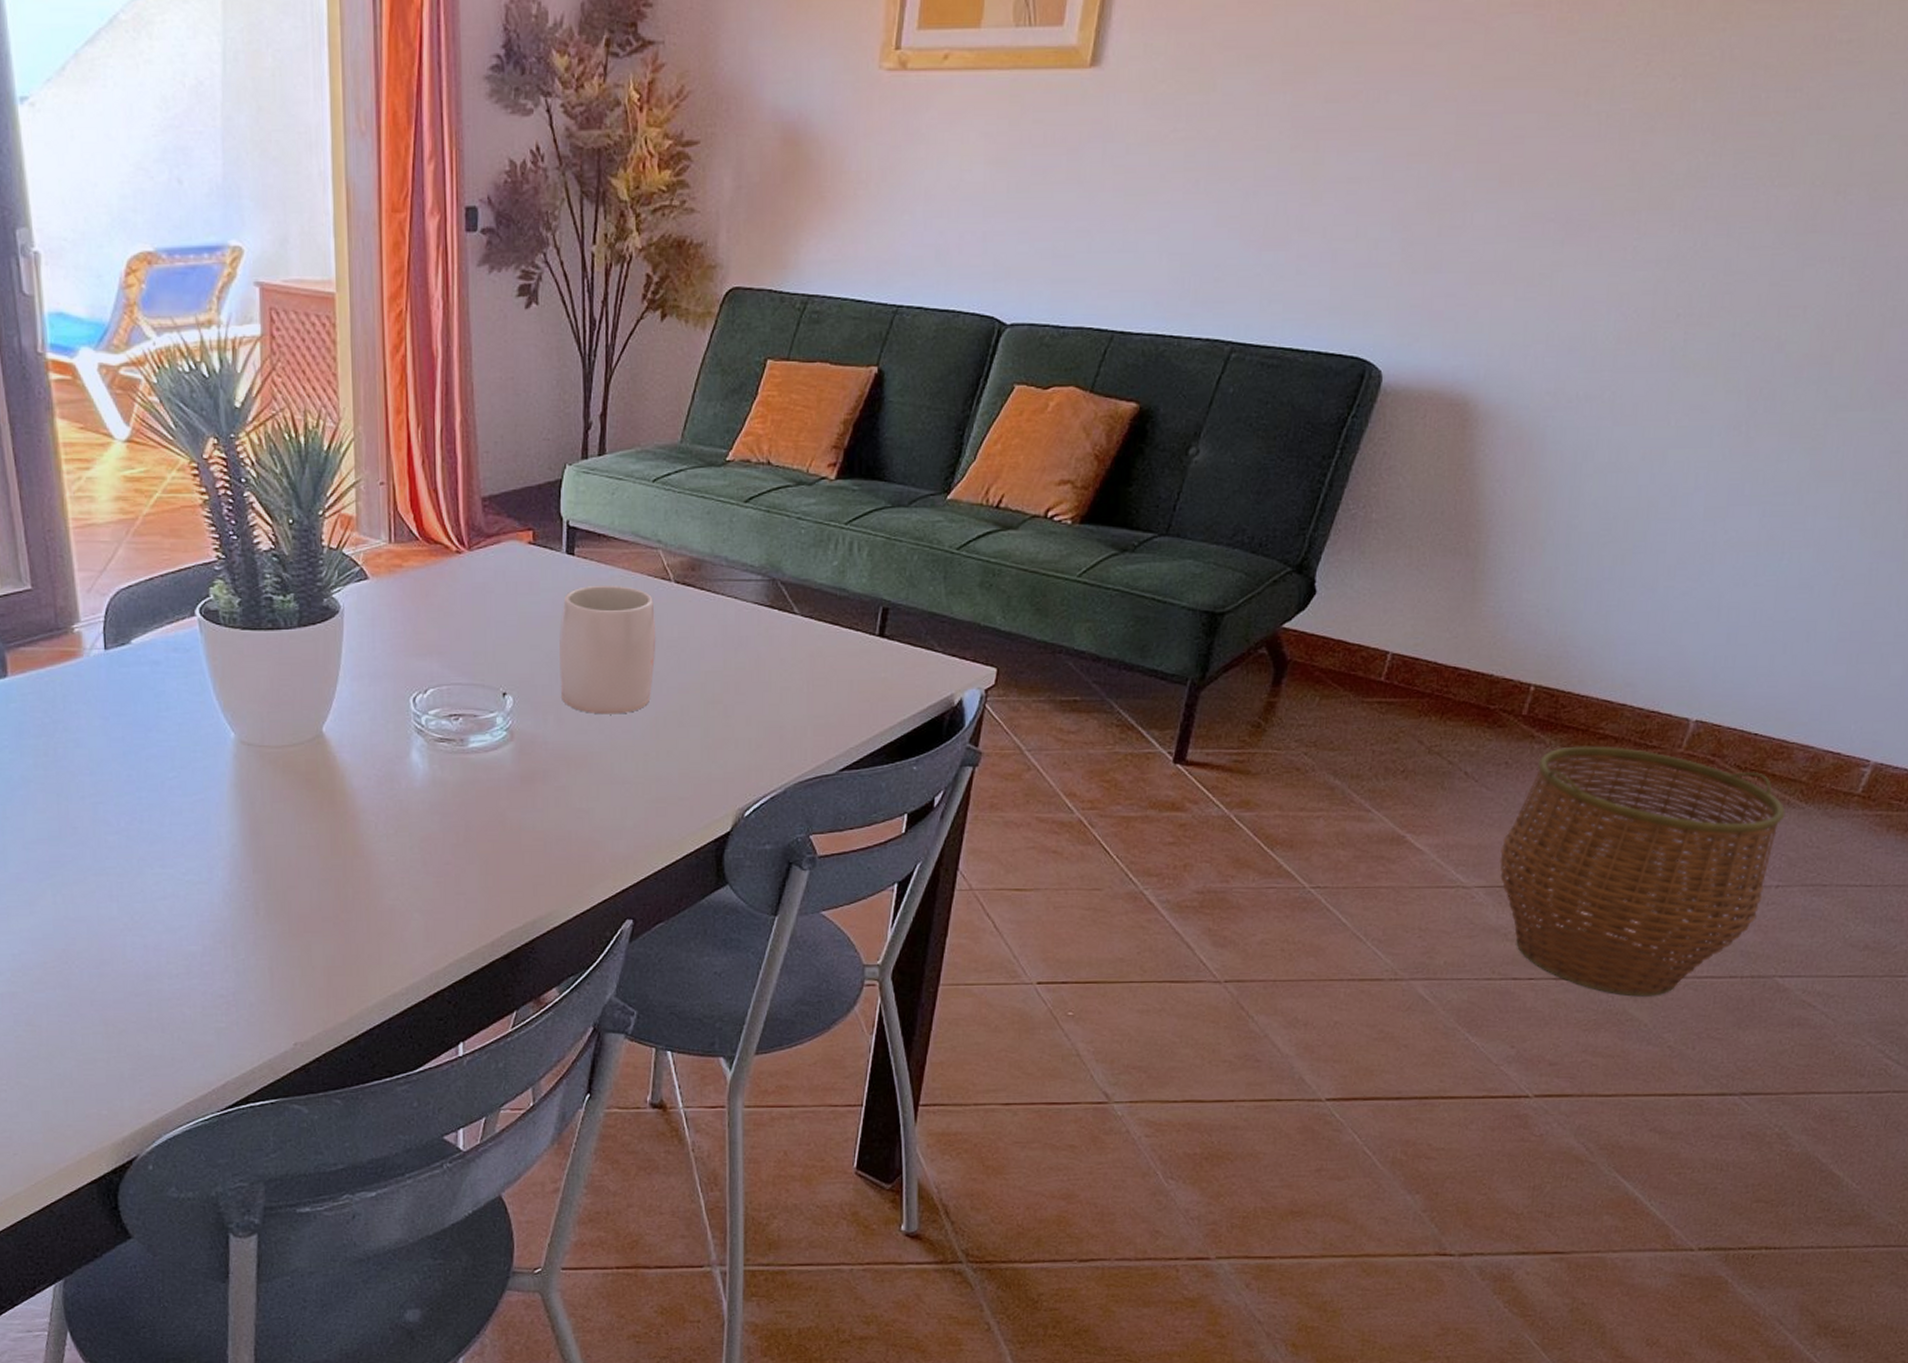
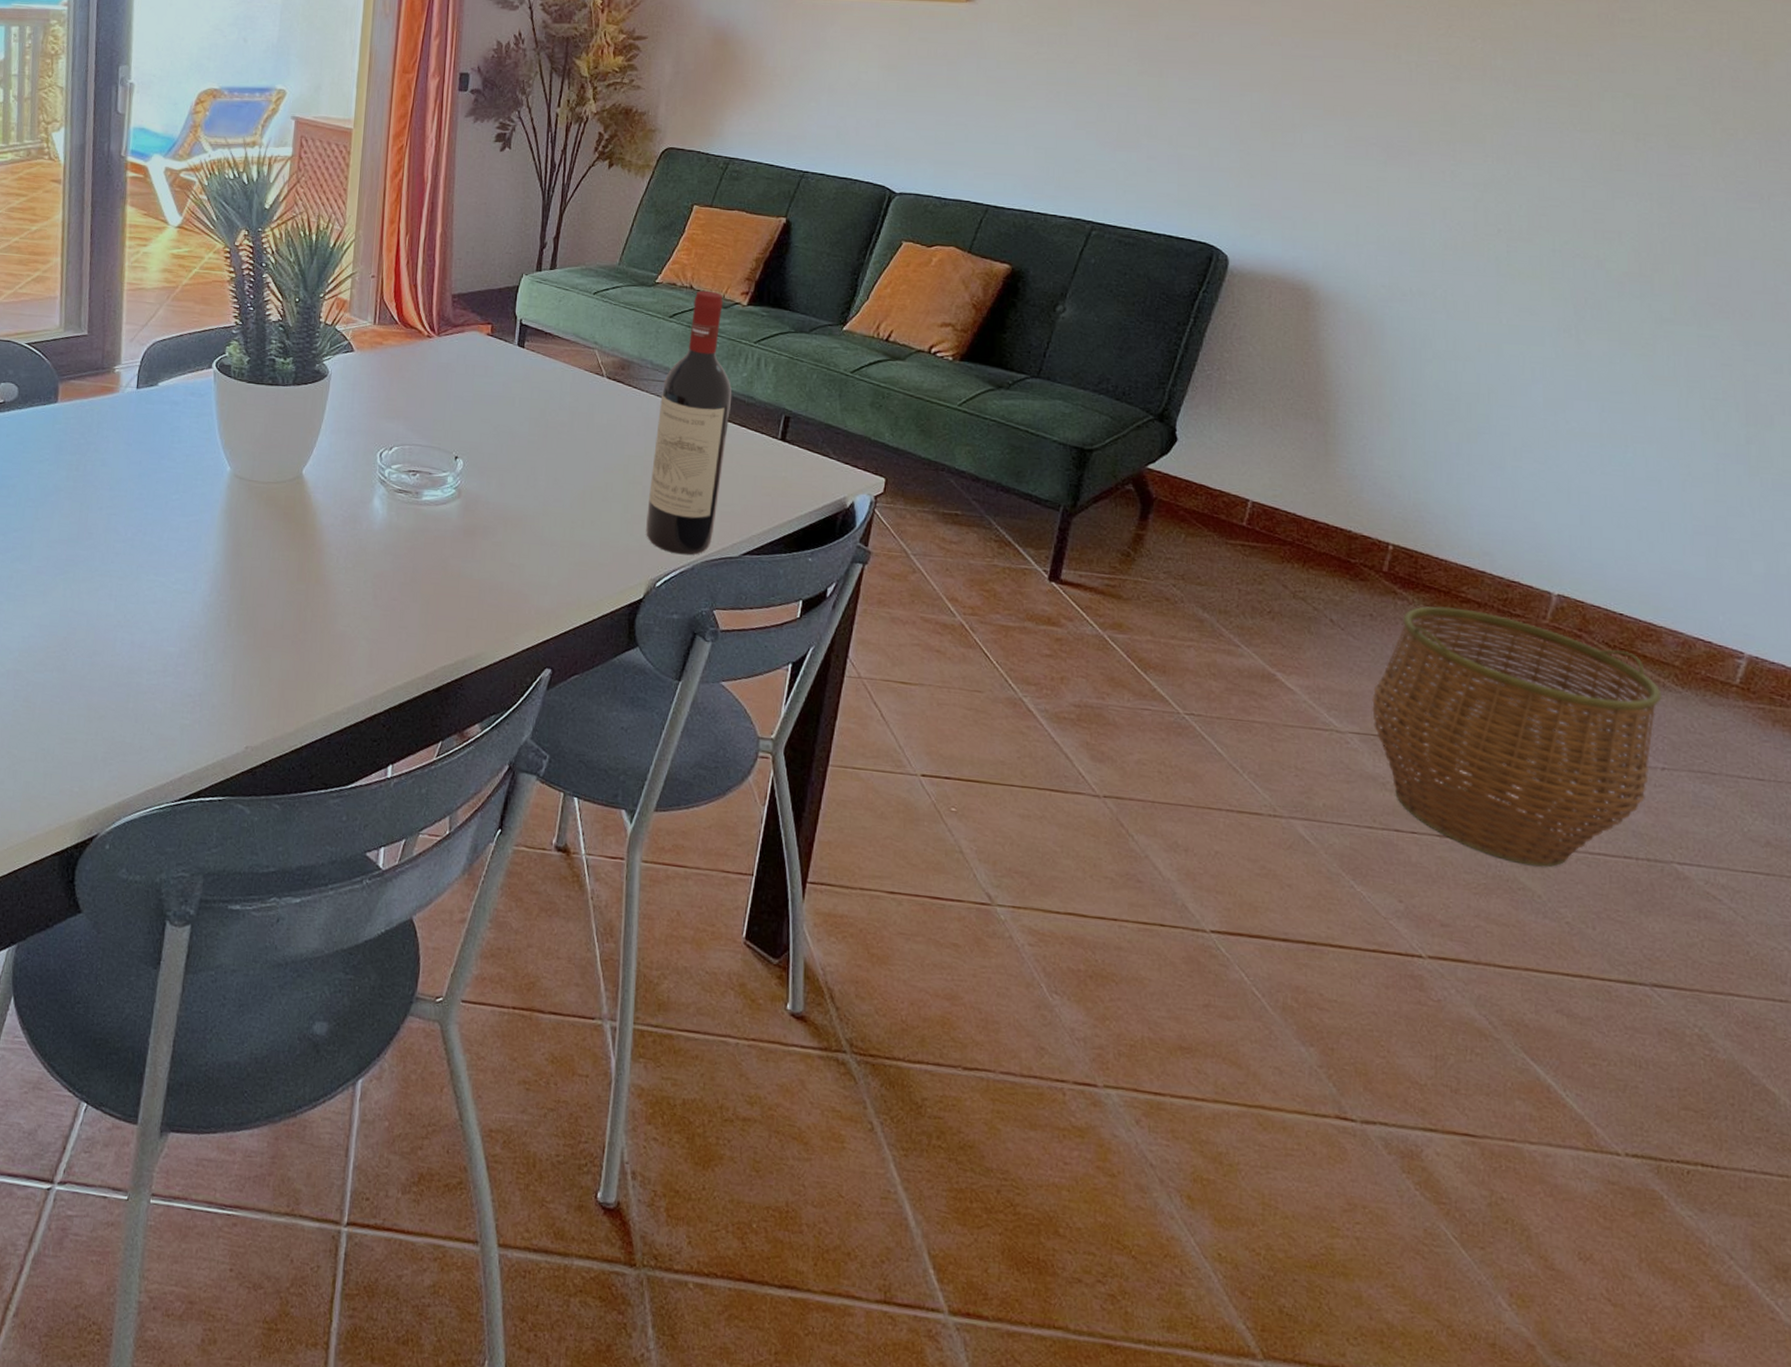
mug: present [559,584,656,715] -> none [503,374,589,485]
wine bottle: none [730,465,822,778] -> present [646,290,732,555]

